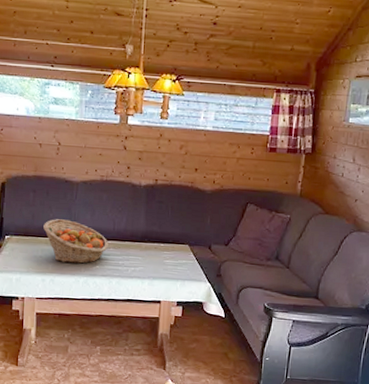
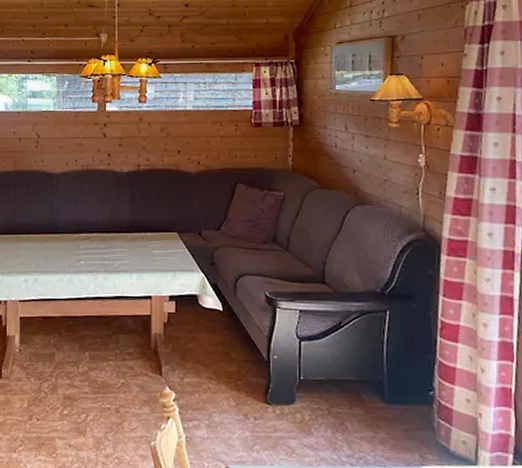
fruit basket: present [43,219,108,264] -> none [25,214,92,260]

